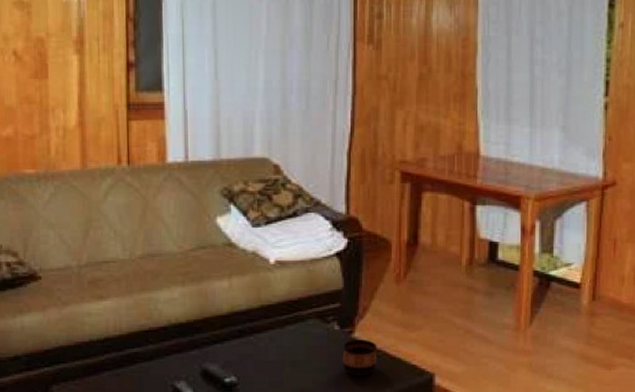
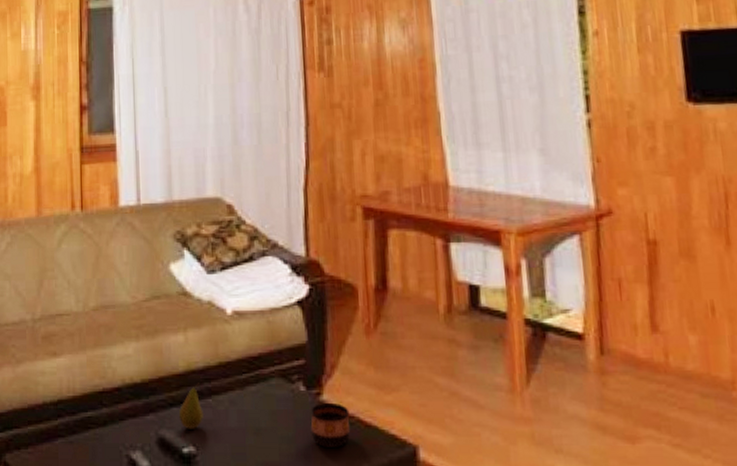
fruit: none [221,323,246,362] -> present [178,383,204,429]

